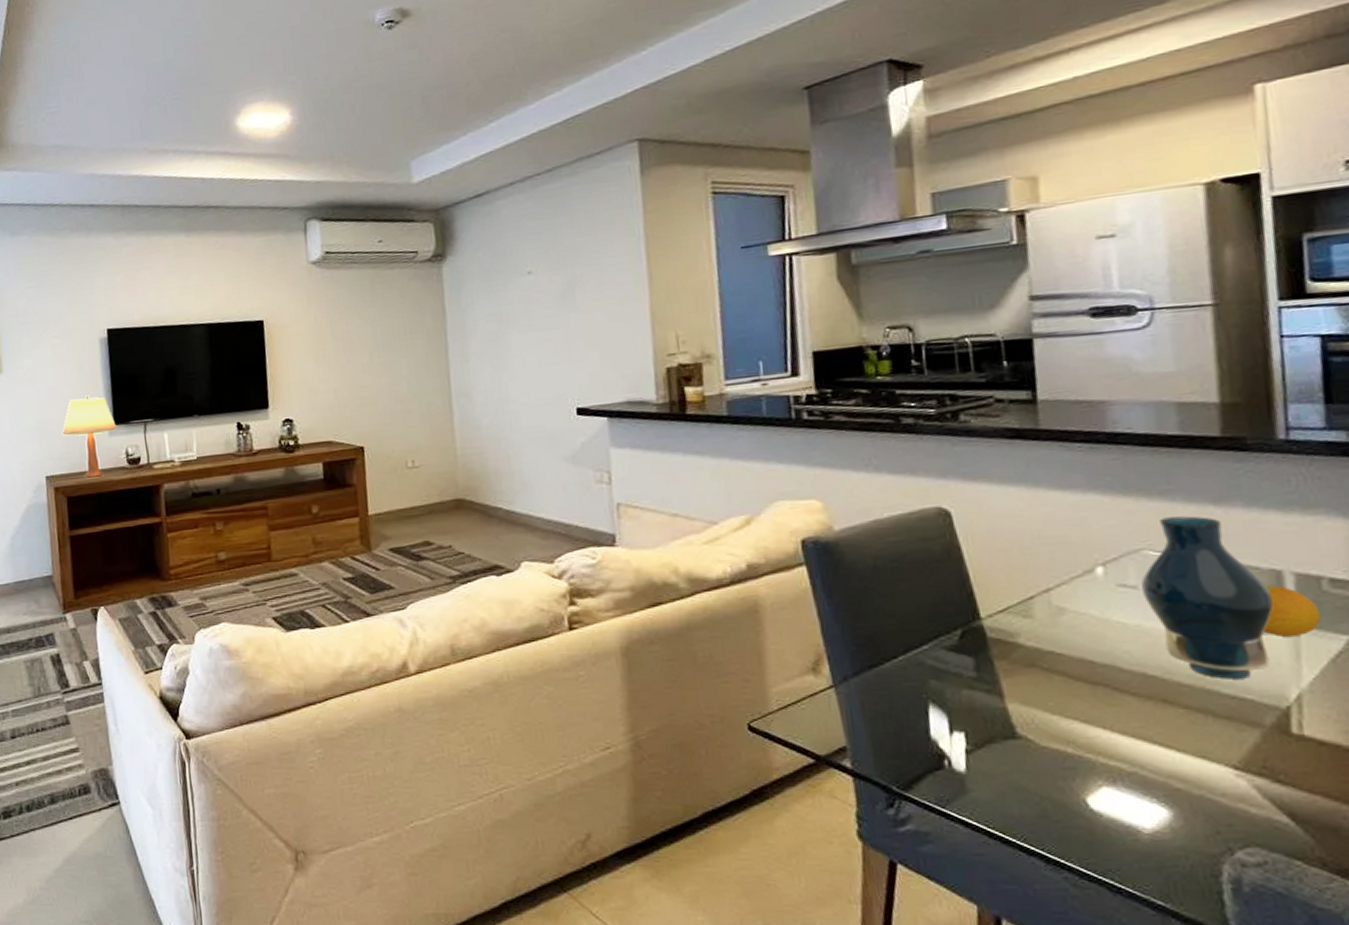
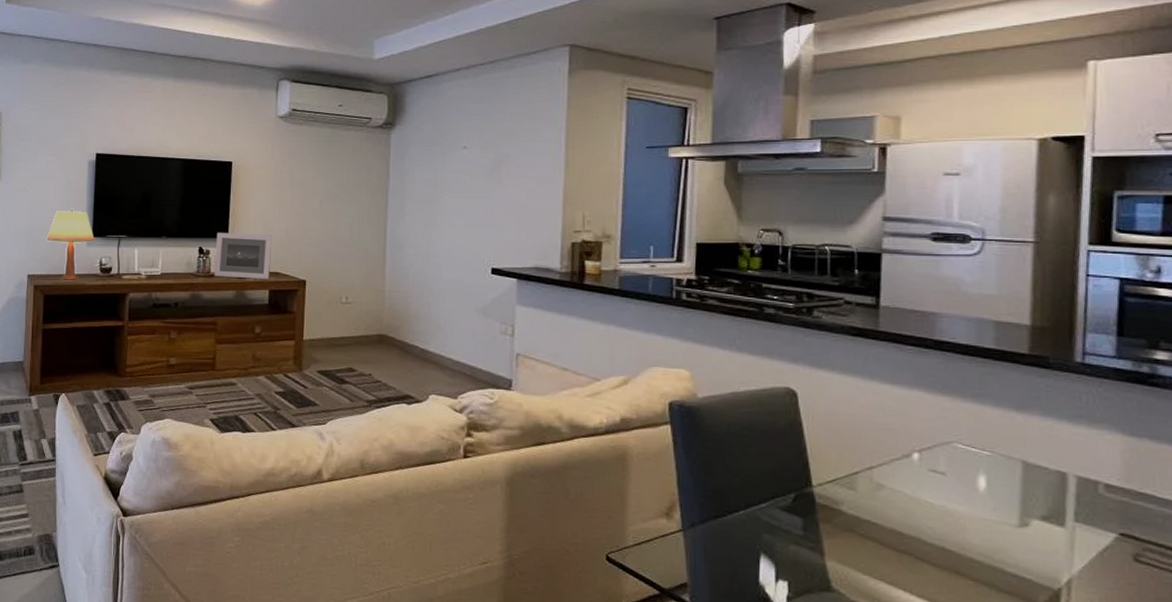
picture frame: none [255,399,322,455] -> present [214,232,272,281]
vase: present [1140,516,1274,679] -> none [948,417,1057,561]
fruit: present [1263,584,1321,637] -> none [1046,483,1094,530]

